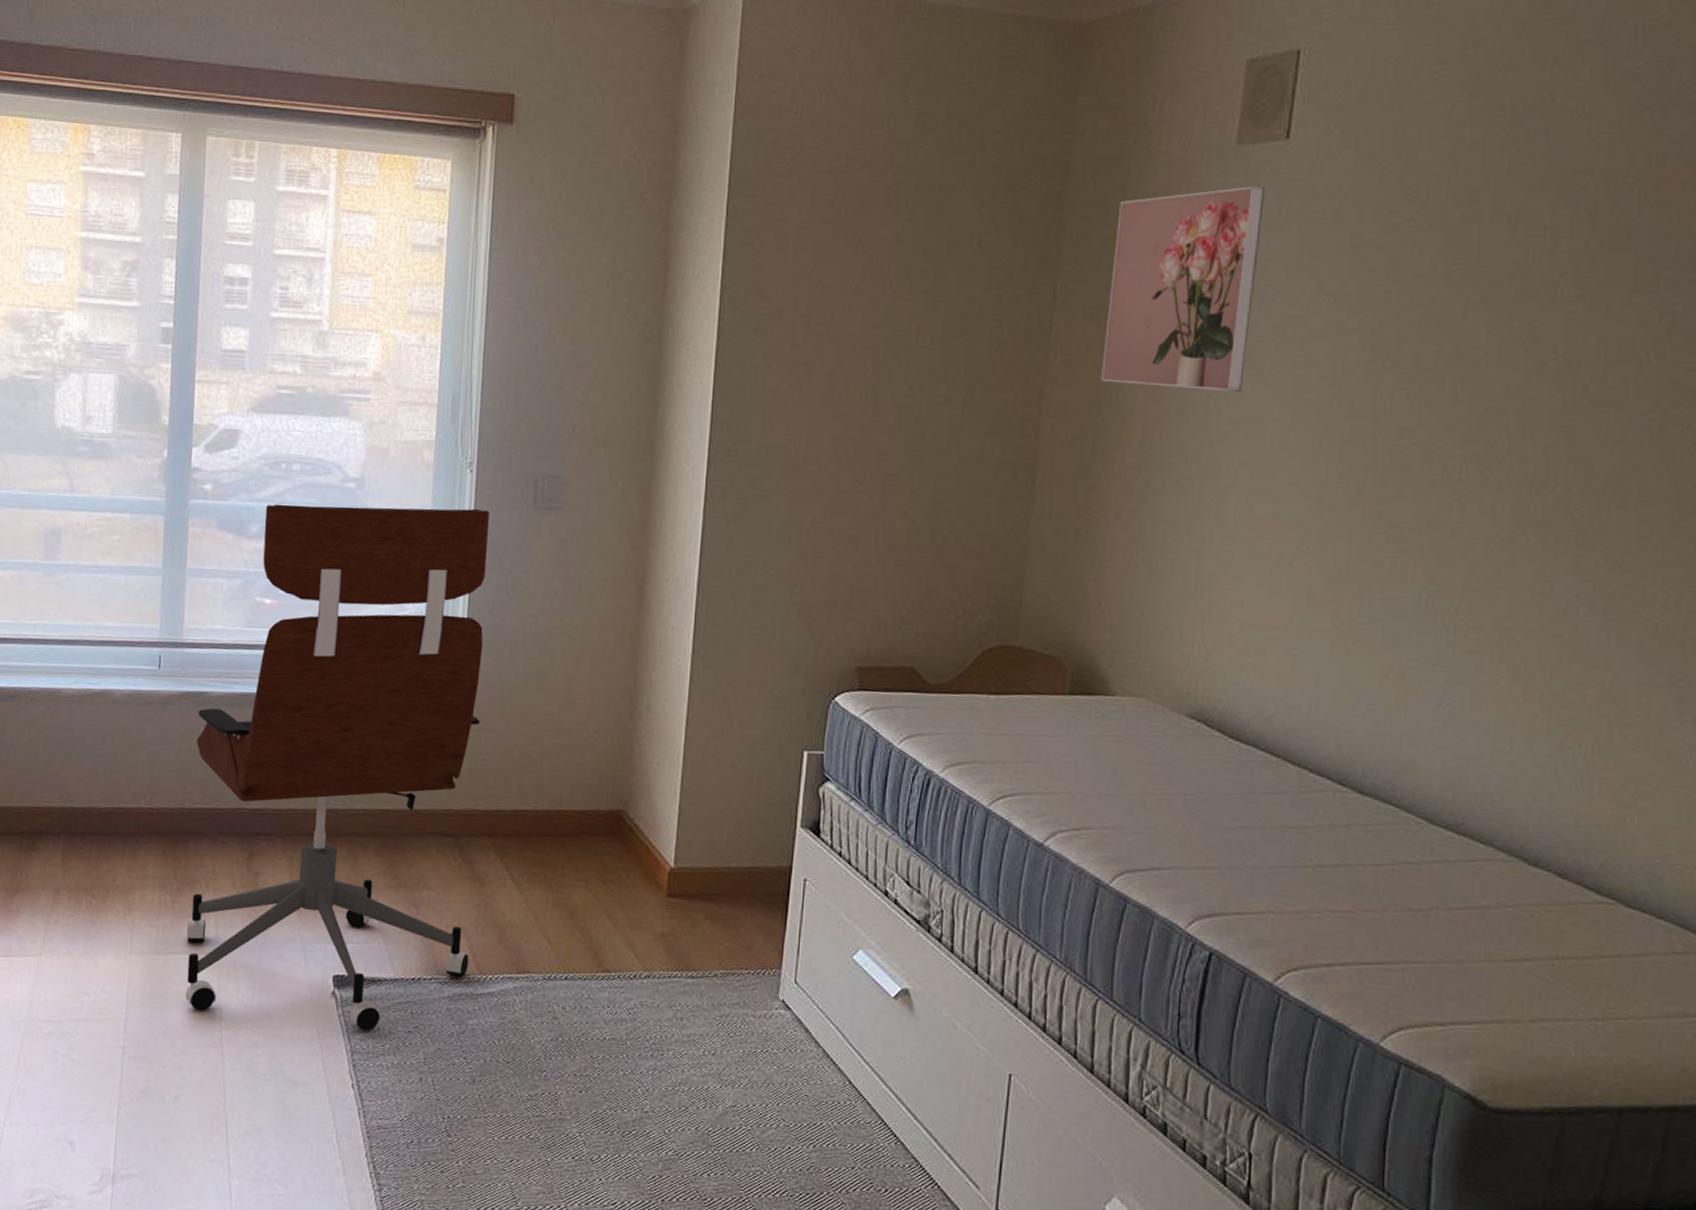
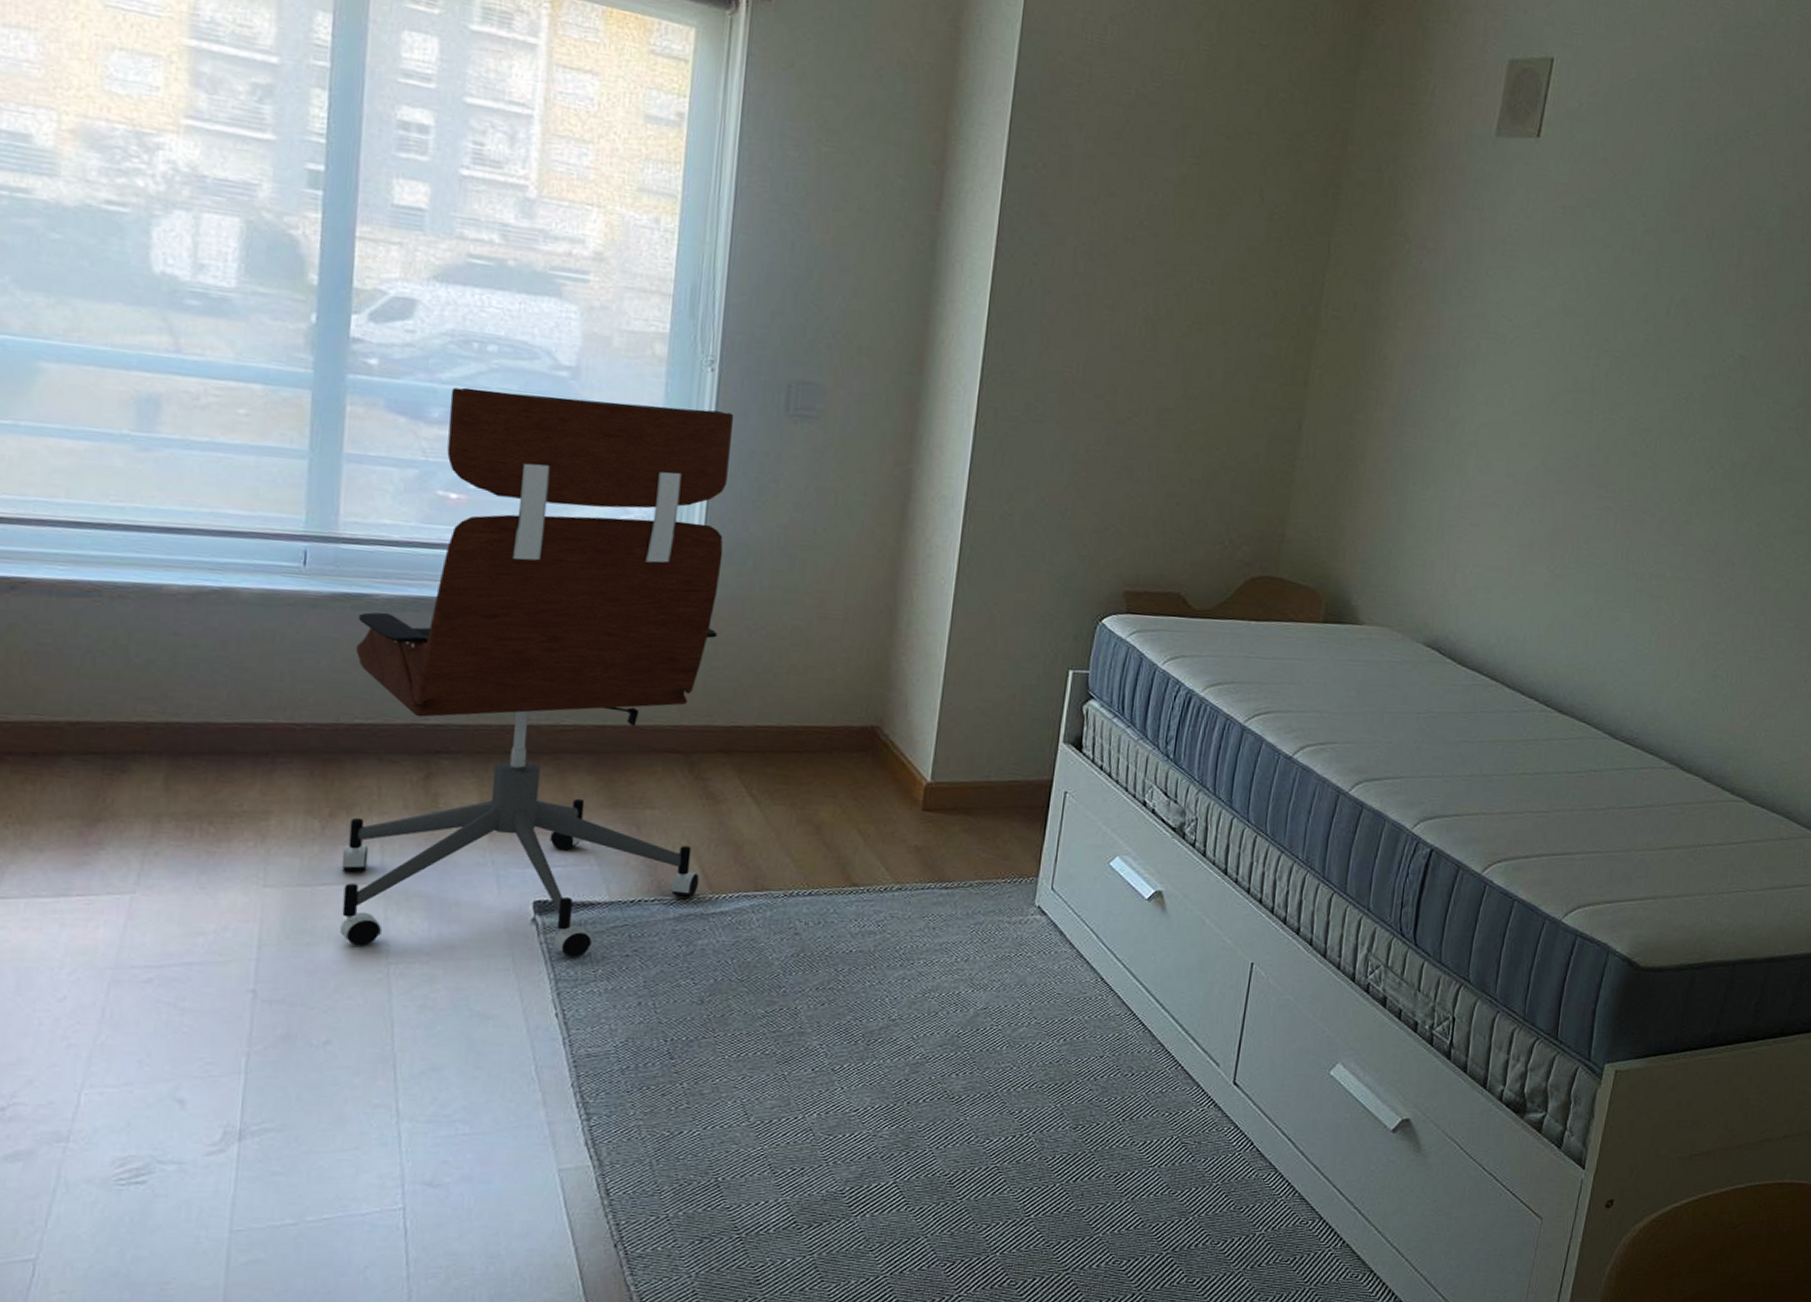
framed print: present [1101,186,1265,393] -> none [1366,173,1517,361]

